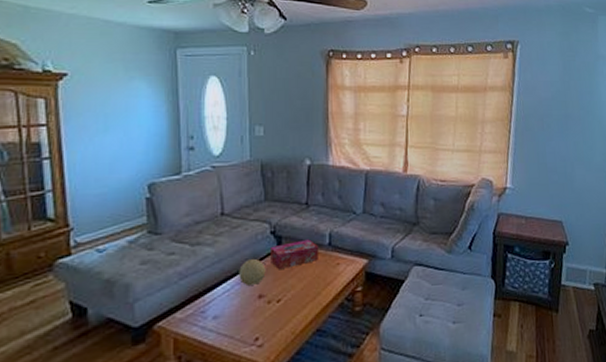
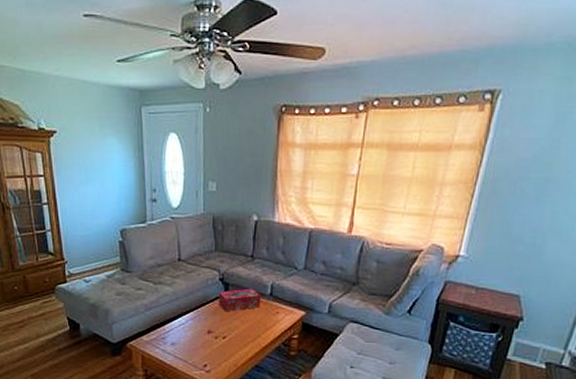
decorative ball: present [239,259,266,285] -> none [192,301,214,322]

